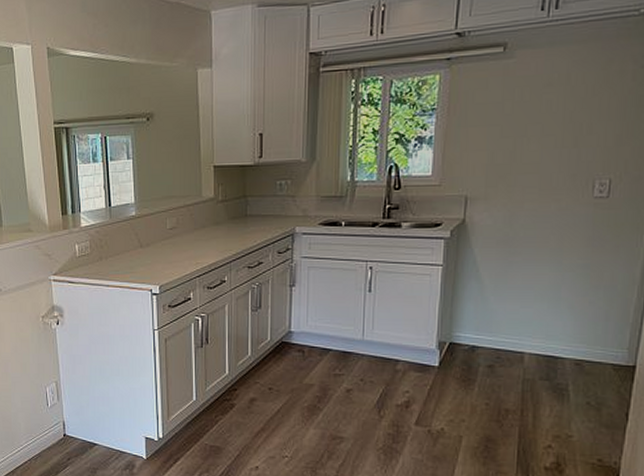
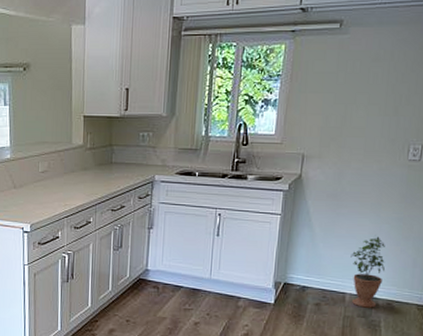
potted plant: none [528,286,571,369] -> present [350,236,385,308]

